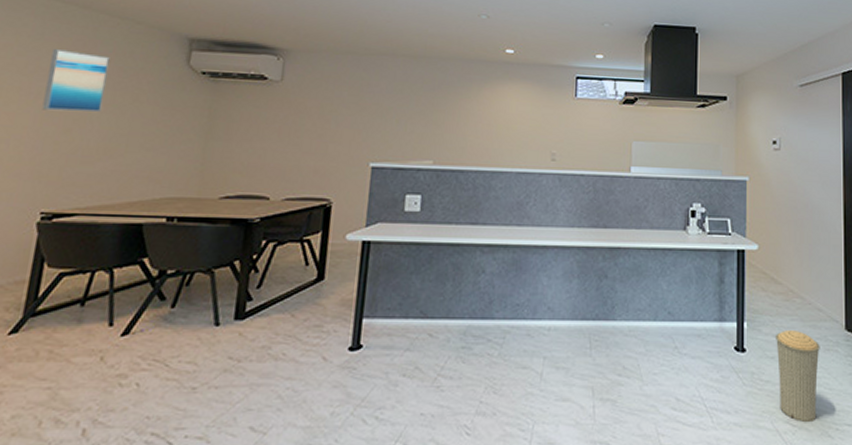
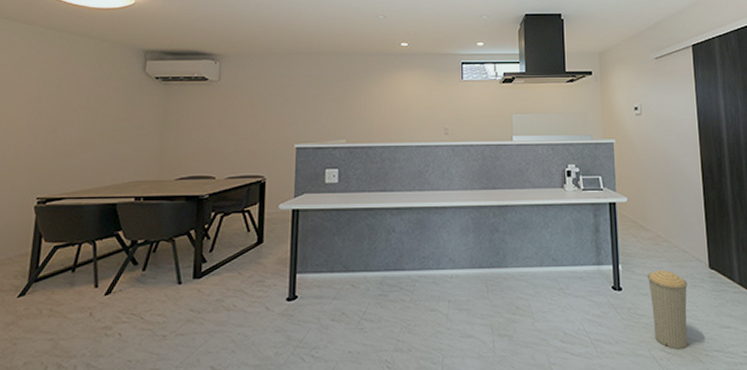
wall art: present [42,48,110,113] -> none [33,65,83,116]

